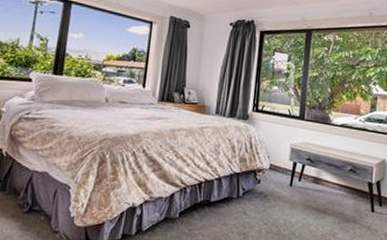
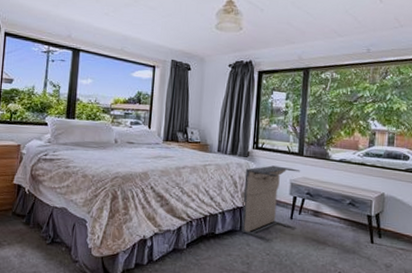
laundry hamper: none [237,129,302,210] -> present [241,165,301,242]

